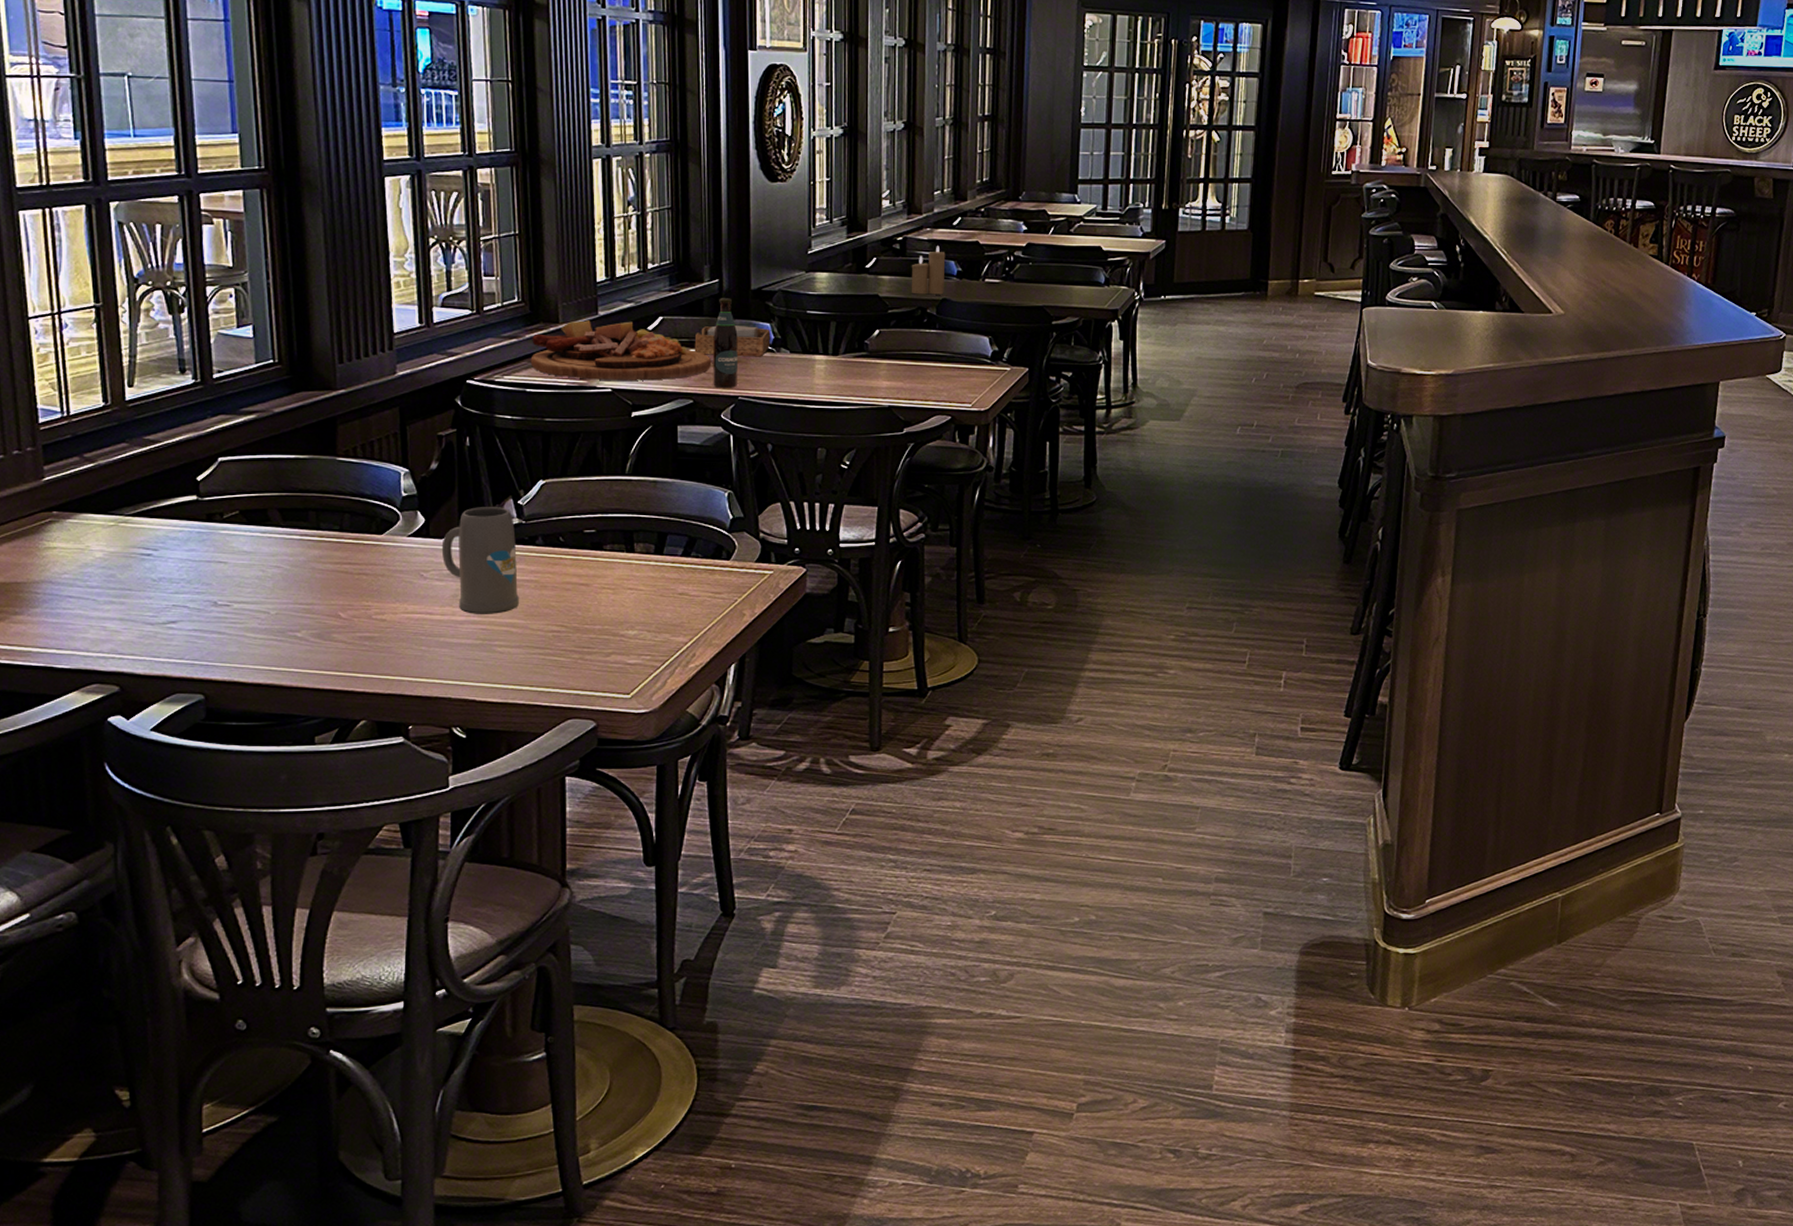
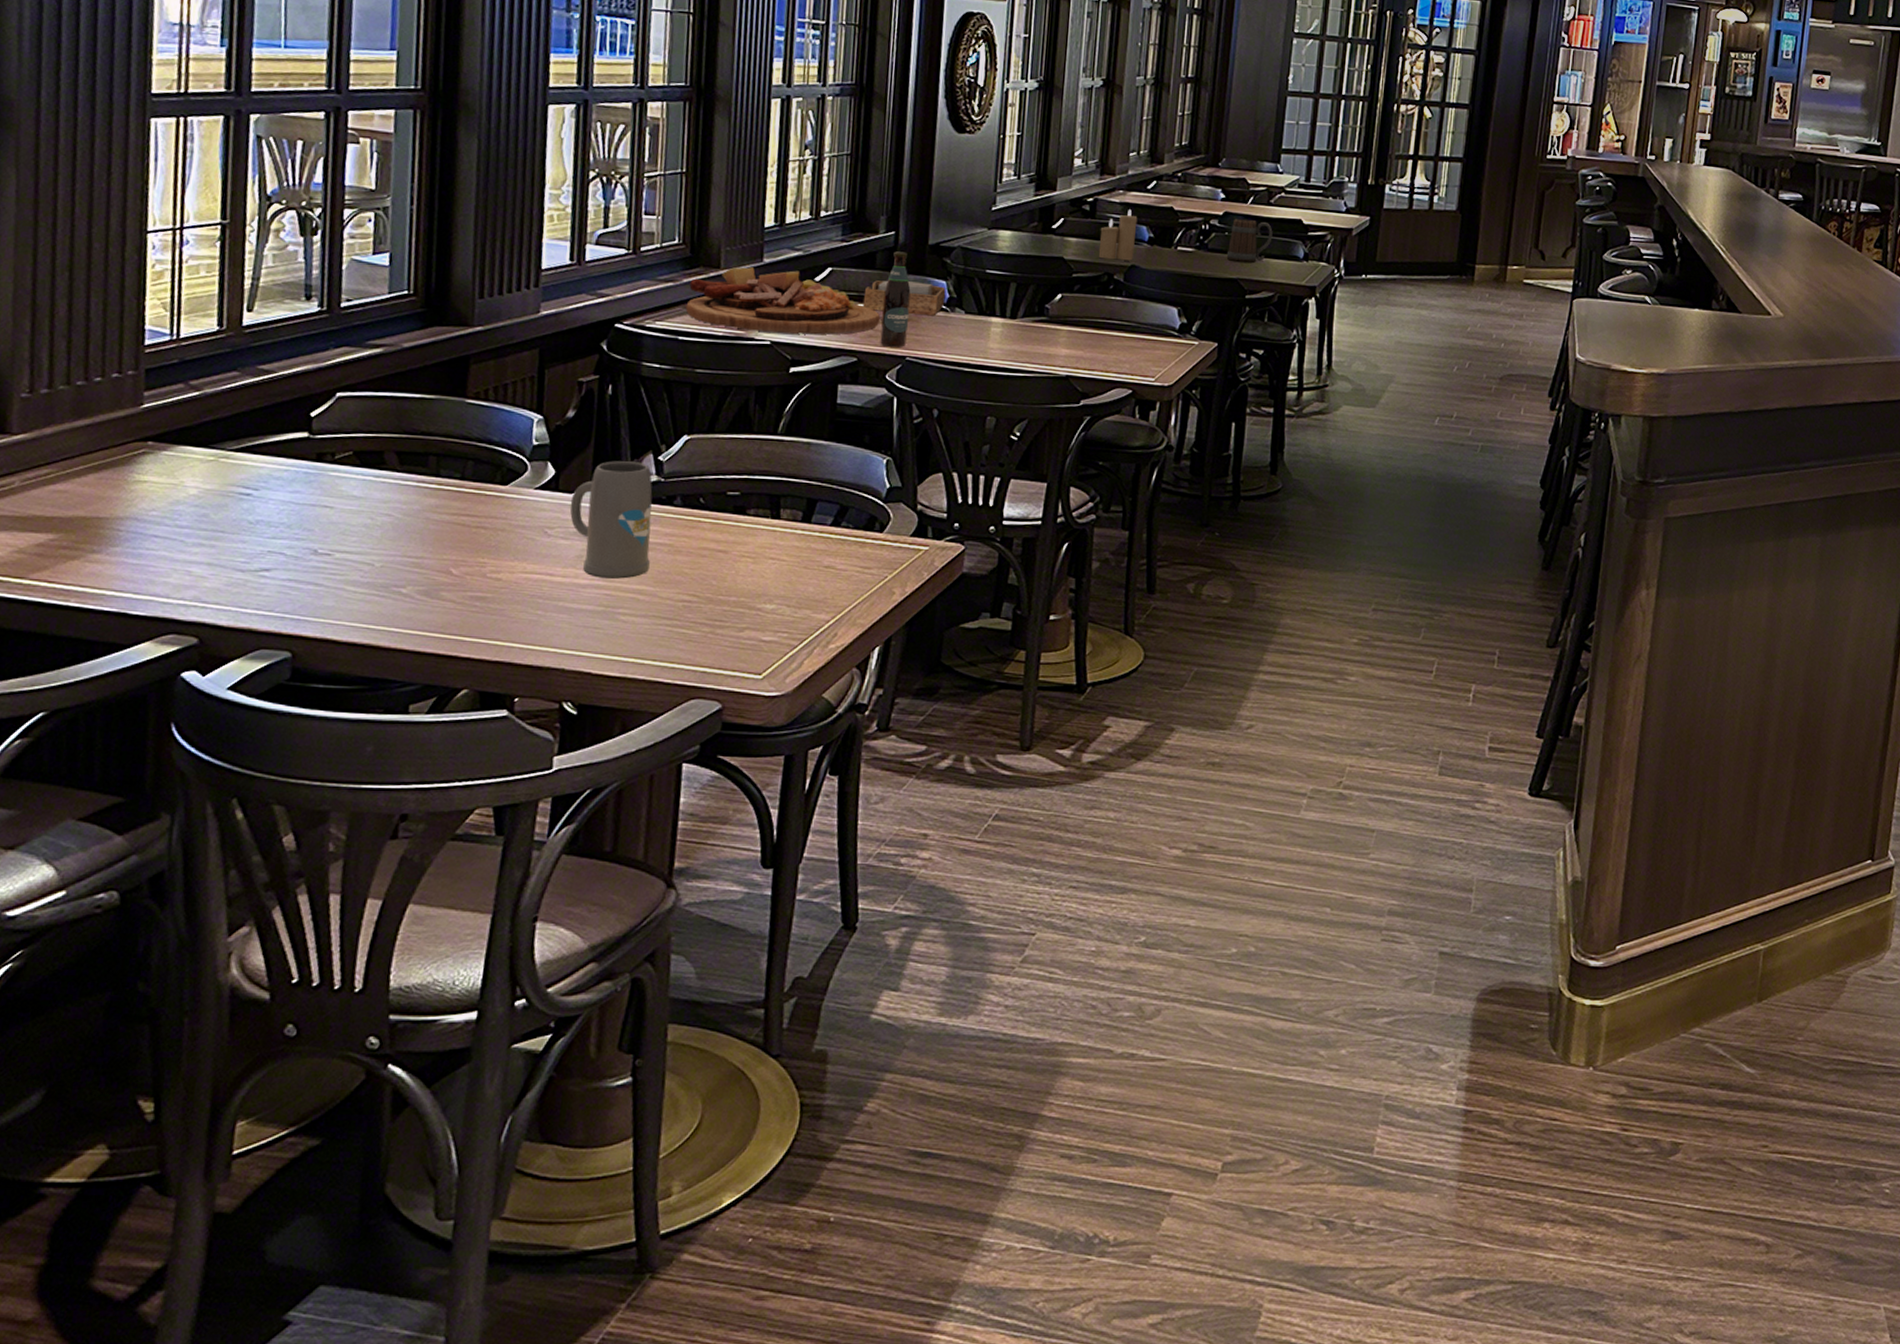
beer mug: none [1032,249,1074,291] -> present [1226,219,1273,264]

